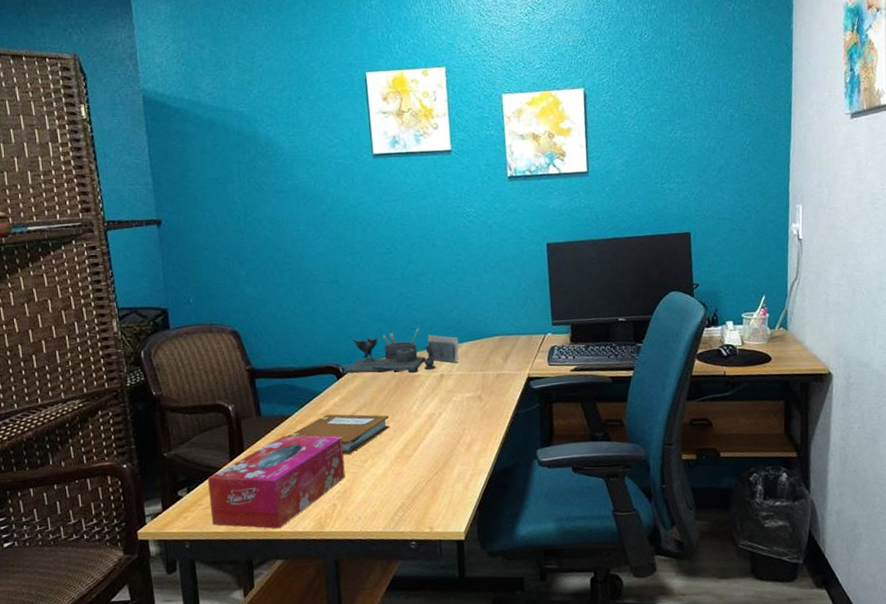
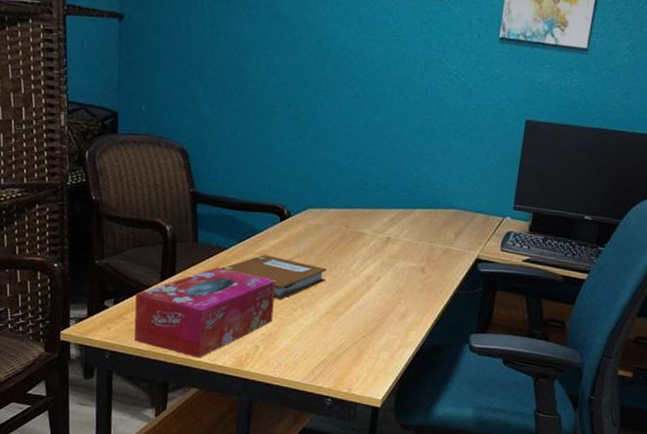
desk organizer: present [341,326,459,374] -> none [286,181,413,230]

